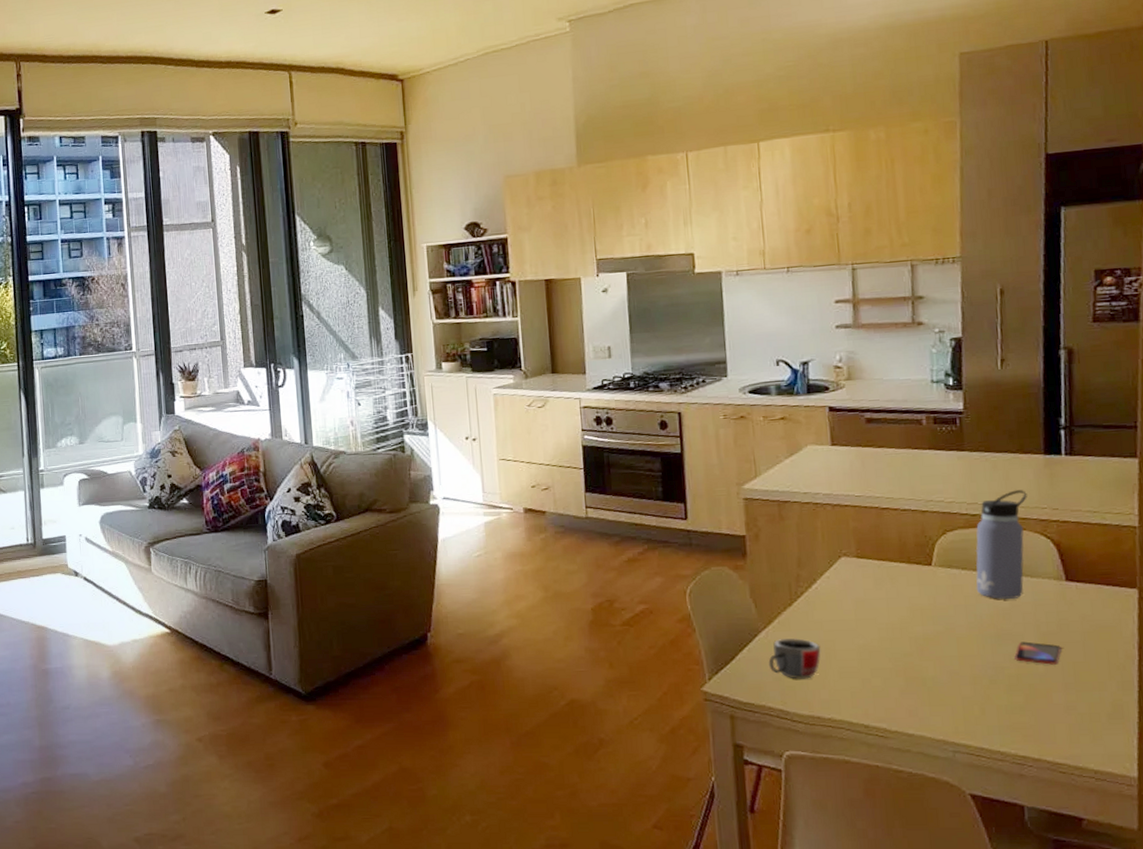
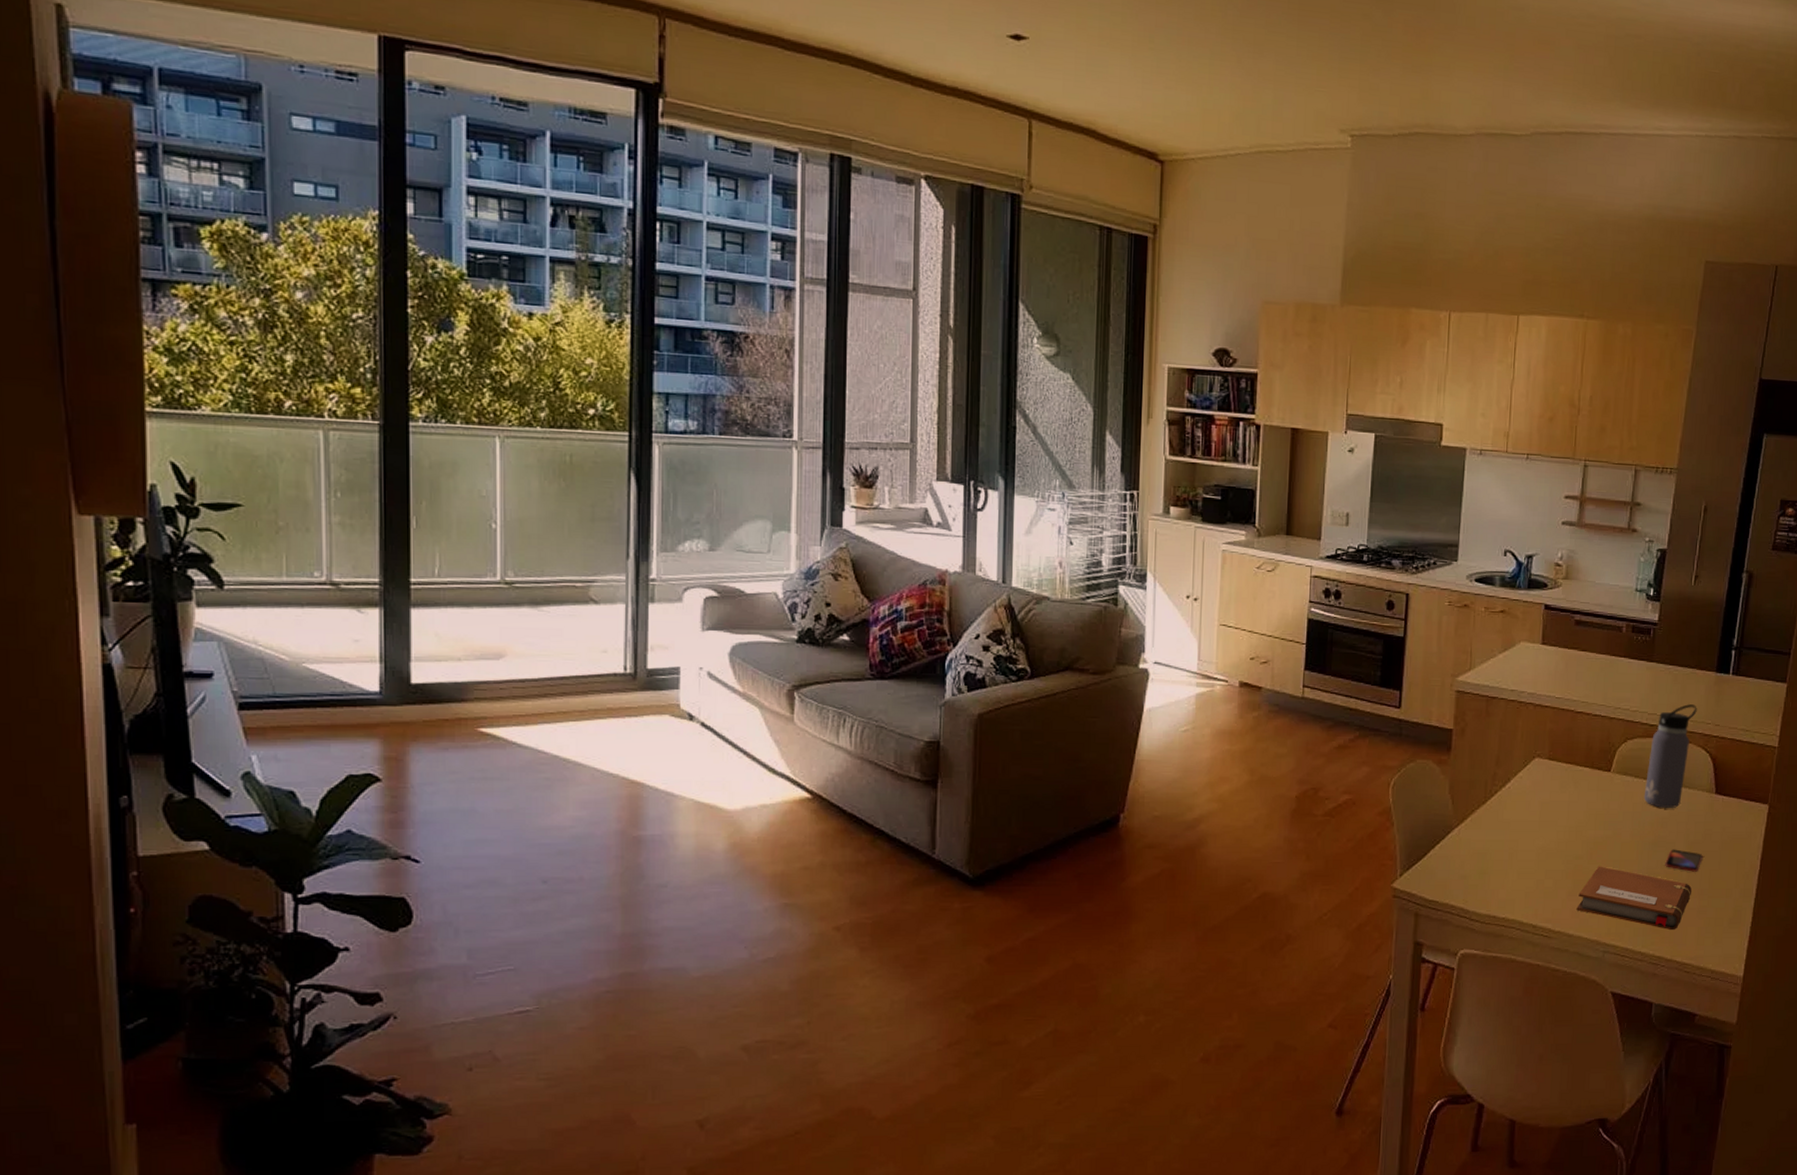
mug: present [768,638,821,679] -> none [1456,837,1505,878]
notebook: none [913,662,1054,728] -> present [1576,866,1692,931]

